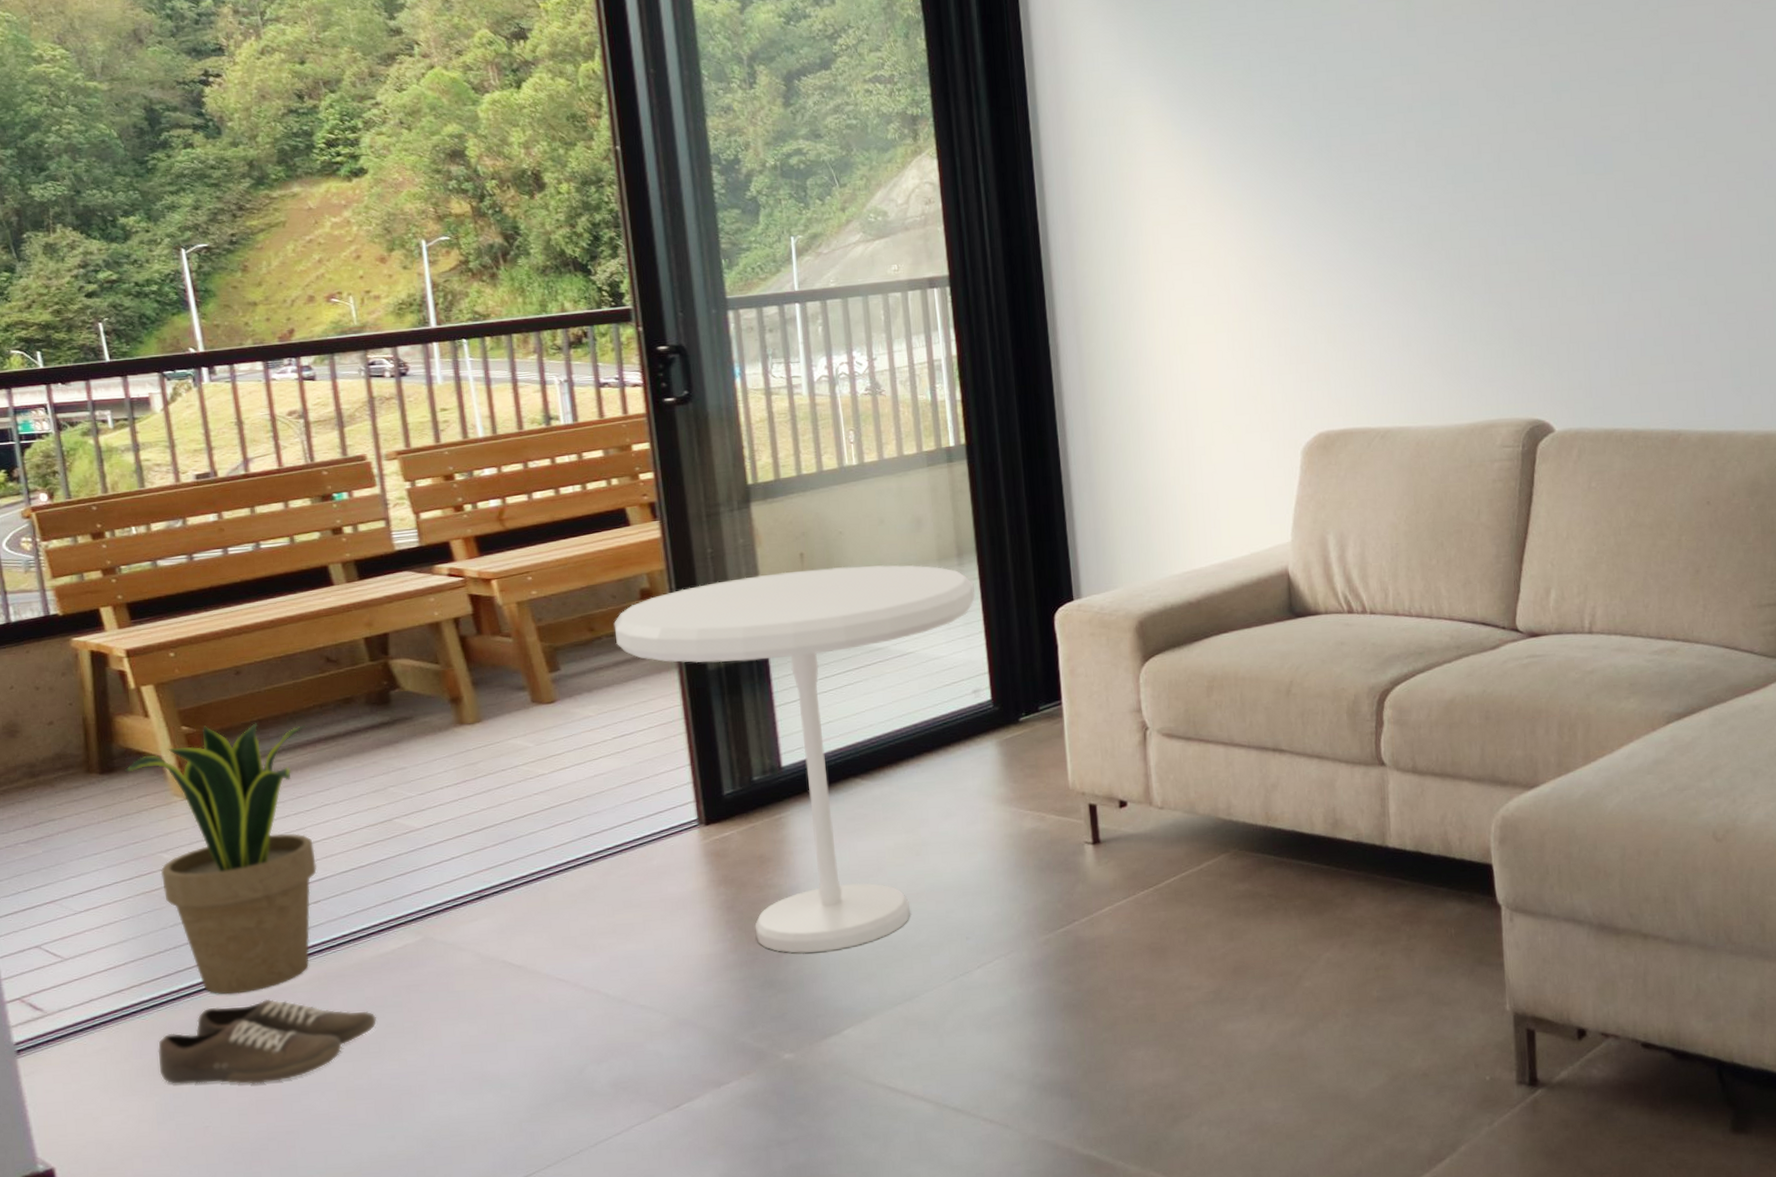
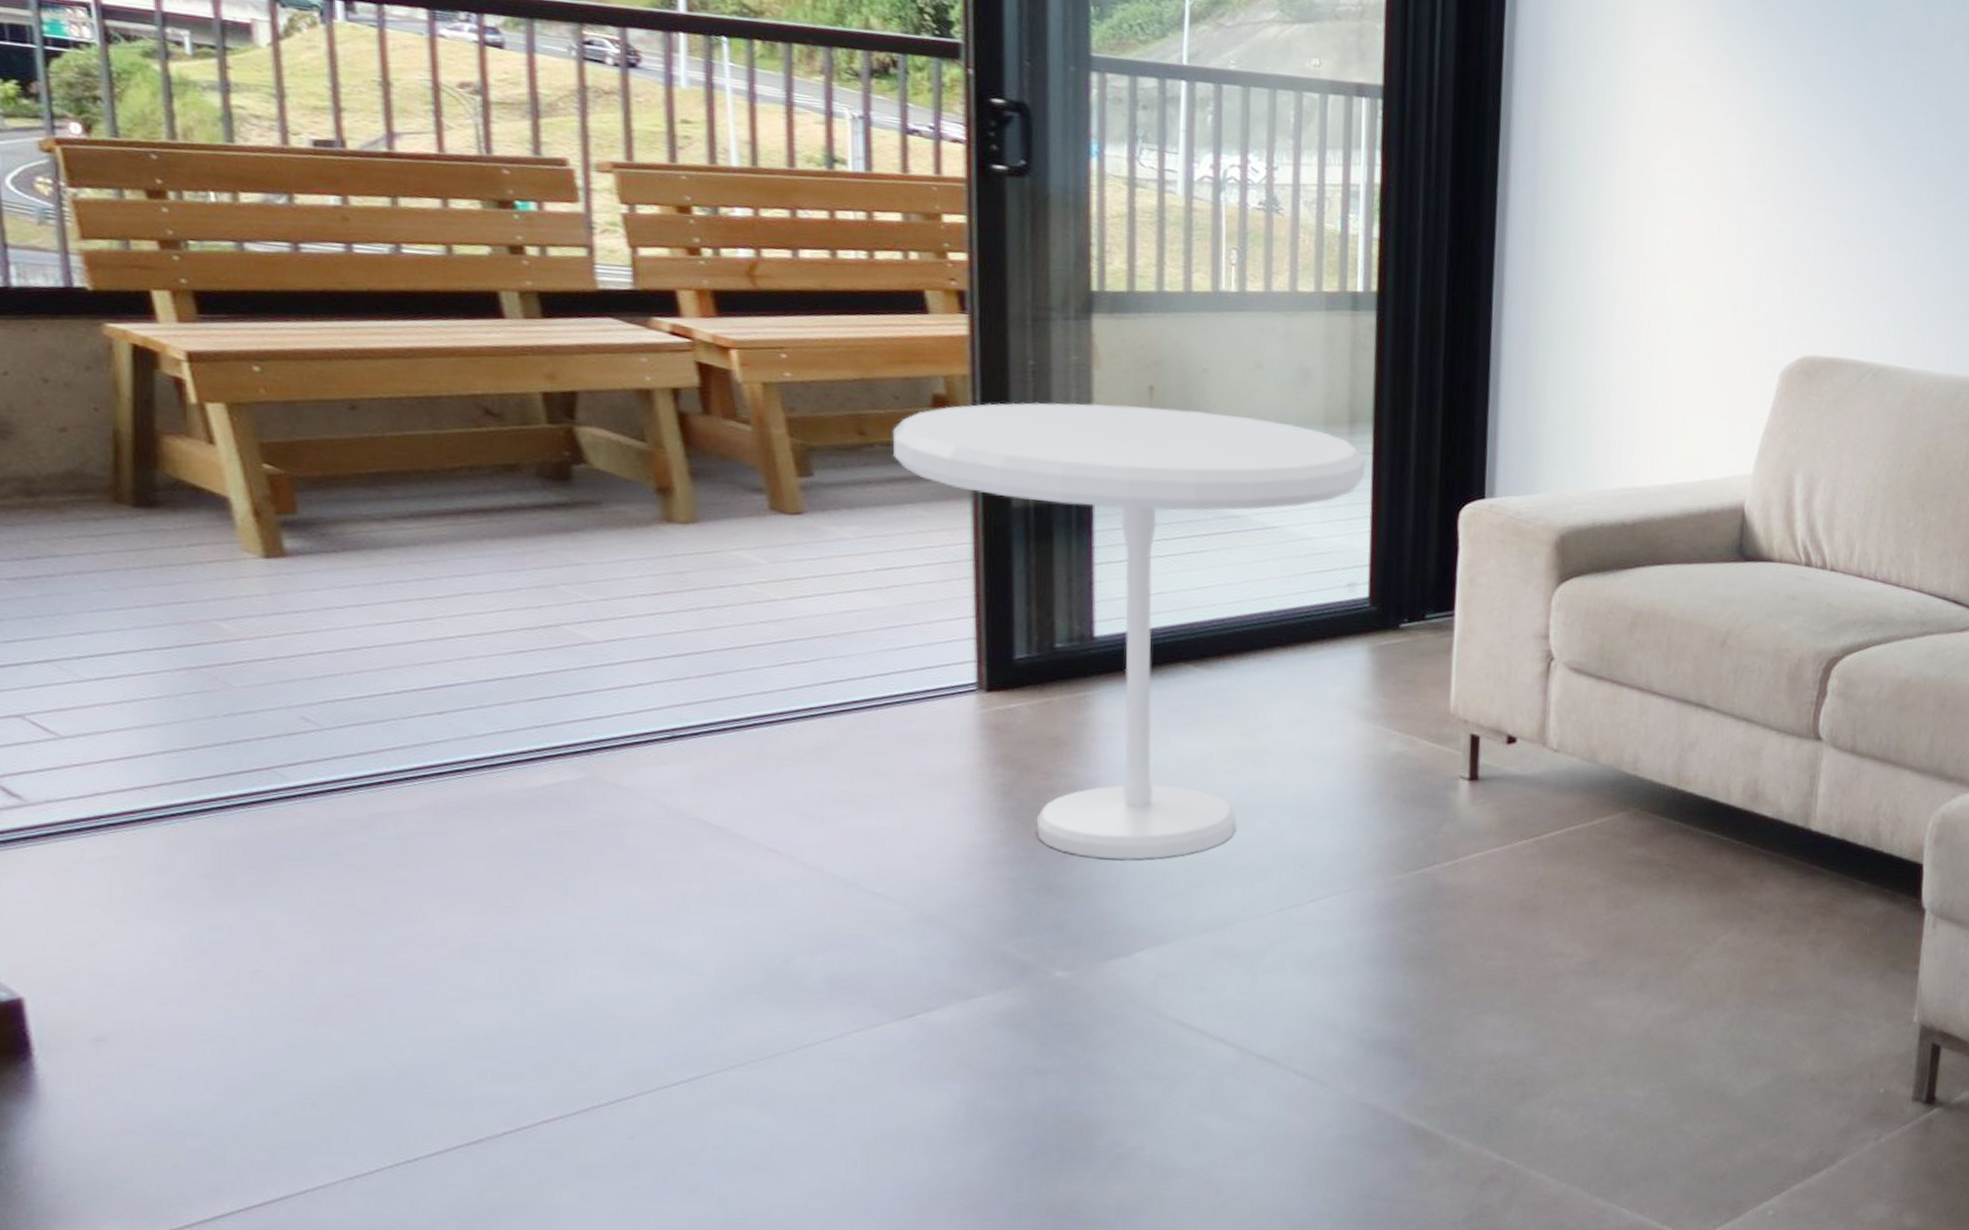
potted plant: present [124,723,318,995] -> none [171,468,450,812]
shoe: present [157,999,376,1084] -> none [191,823,512,927]

